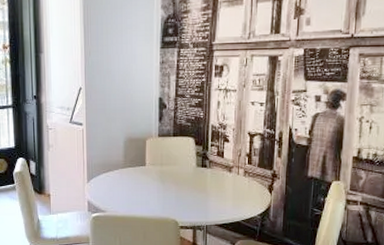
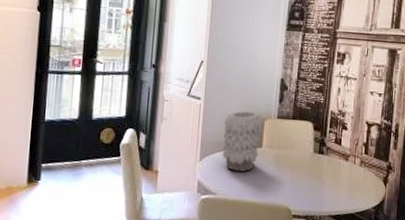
vase: none [107,133,146,189] -> present [222,111,265,172]

